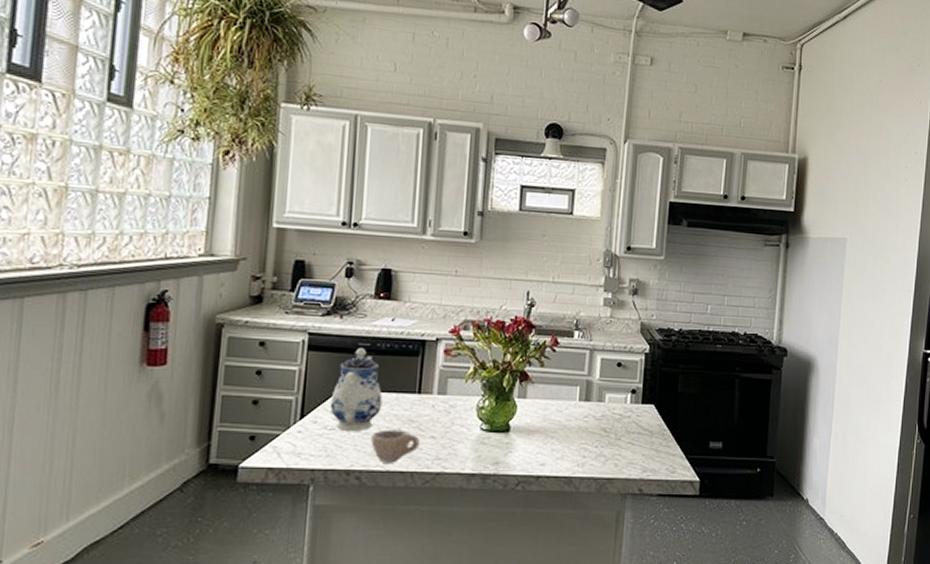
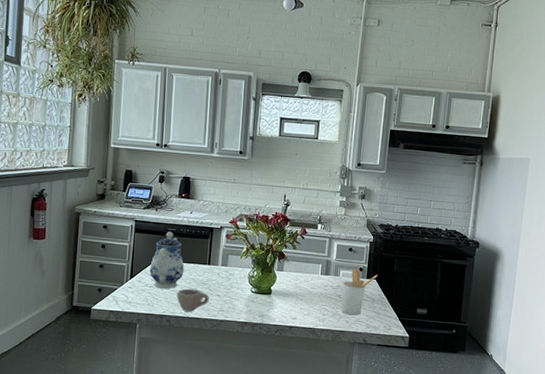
utensil holder: none [608,389,656,455] -> present [341,268,378,315]

